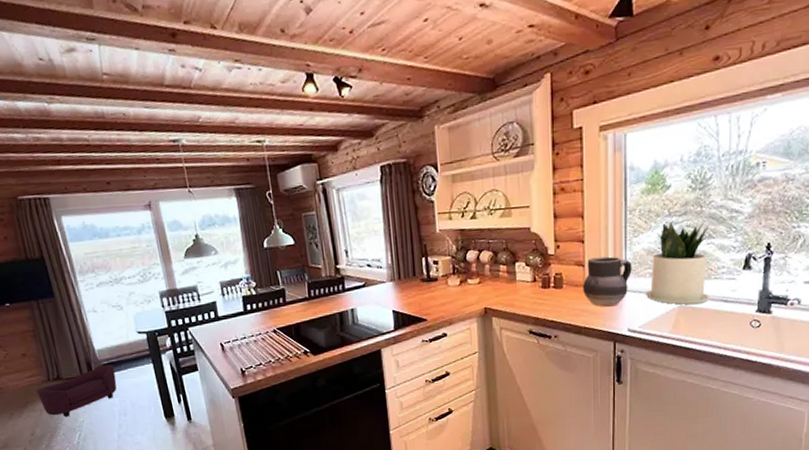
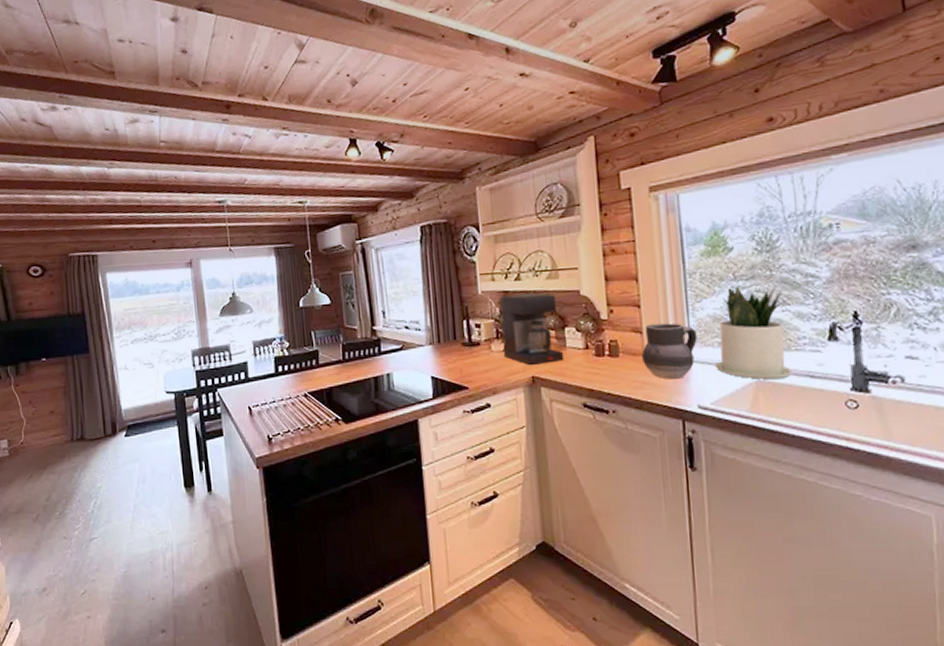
dog bed: present [35,364,117,417] -> none [58,425,139,482]
coffee maker: none [457,230,514,298] -> present [500,293,564,365]

